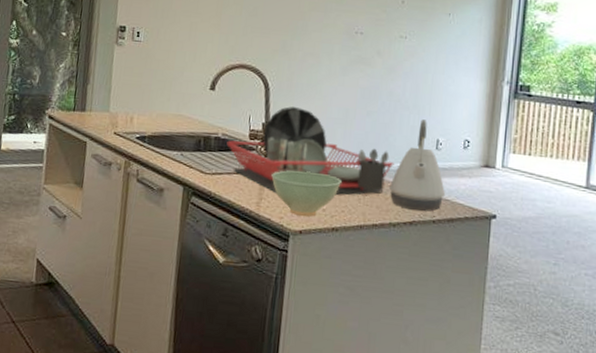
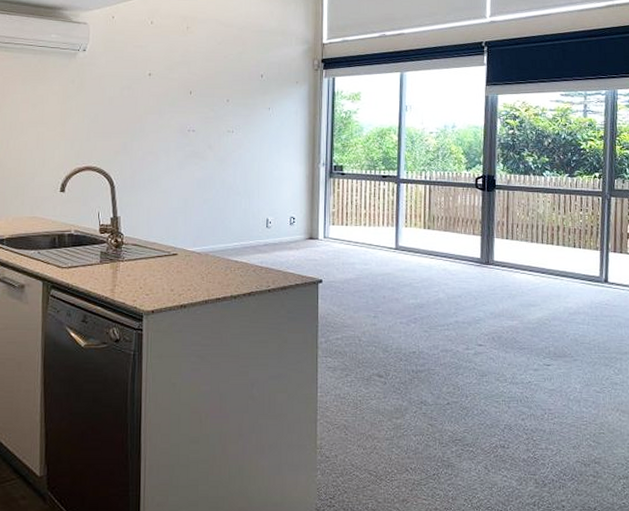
dish rack: present [226,106,394,195] -> none [79,201,231,278]
bowl: present [271,170,342,217] -> none [123,257,186,297]
kettle: present [389,119,445,211] -> none [228,202,277,282]

